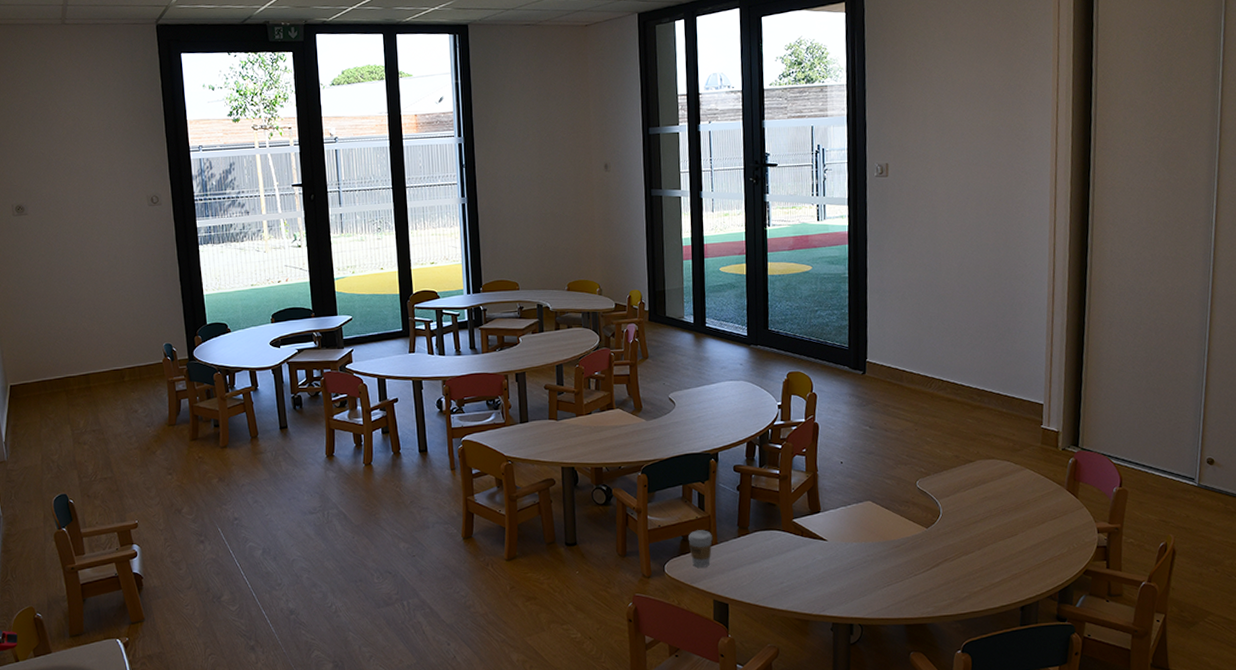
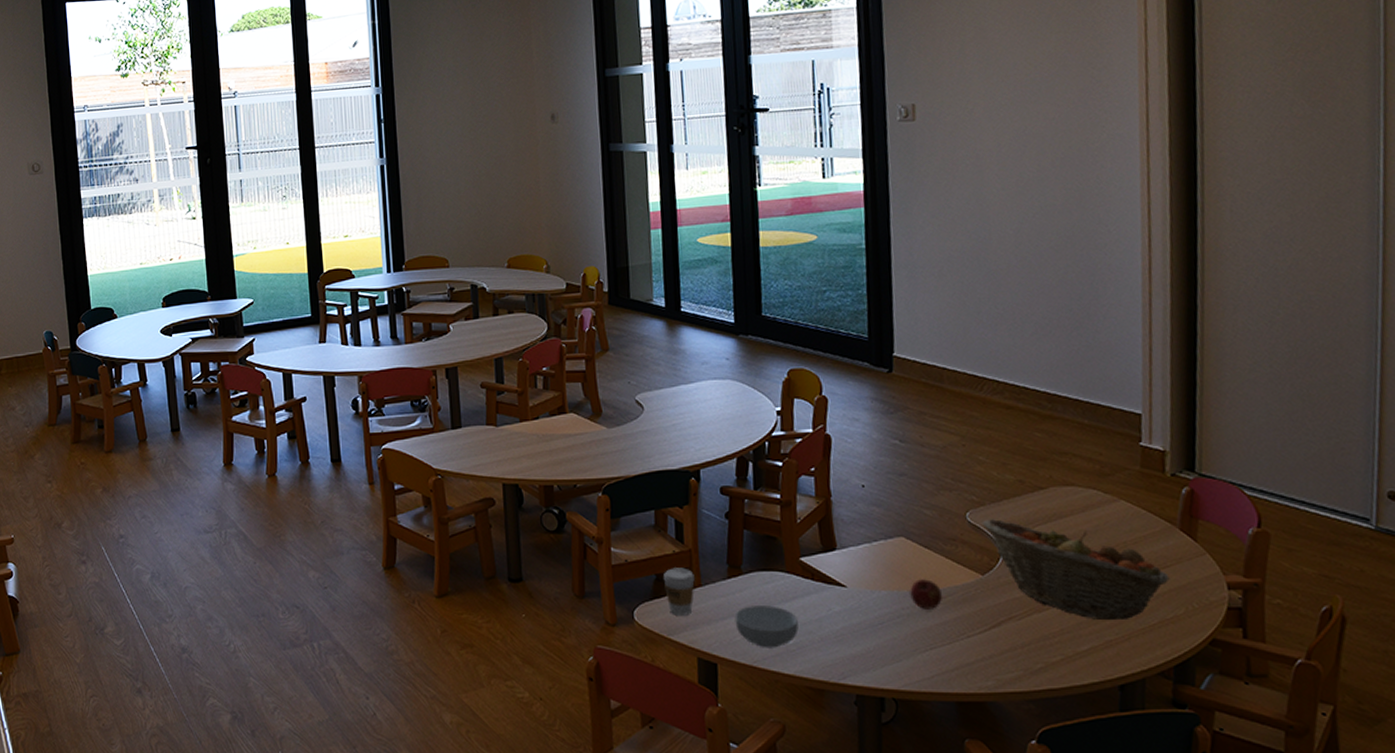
cereal bowl: none [742,557,791,590] -> present [734,605,799,648]
apple: none [874,533,897,556] -> present [910,579,942,609]
fruit basket: none [927,486,1058,559] -> present [981,519,1170,621]

